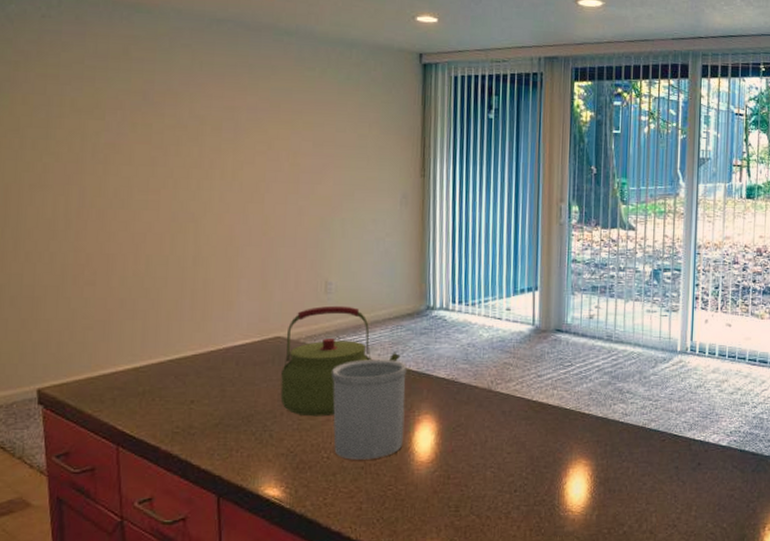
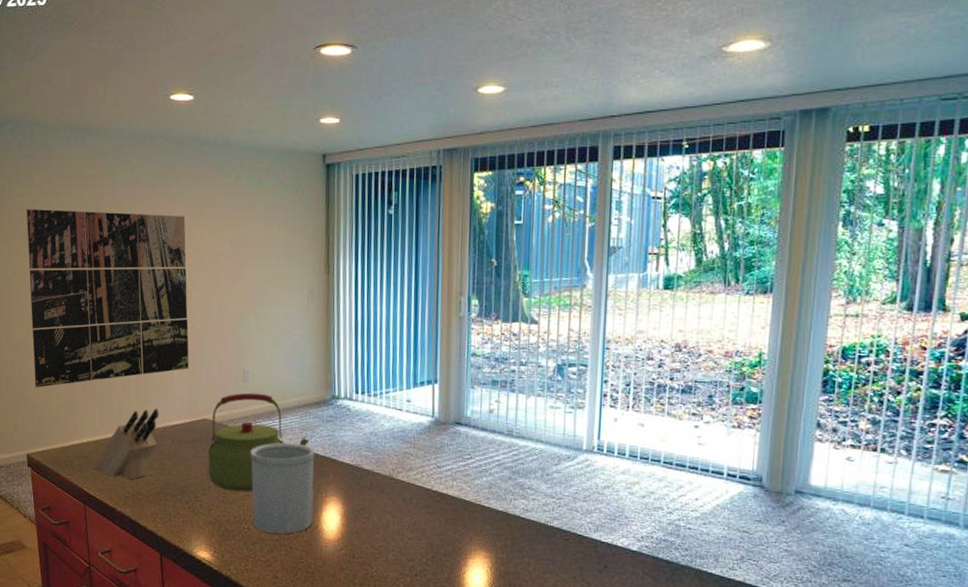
wall art: none [48,93,260,308] -> present [26,209,189,388]
knife block: none [130,327,221,412] -> present [93,409,159,480]

